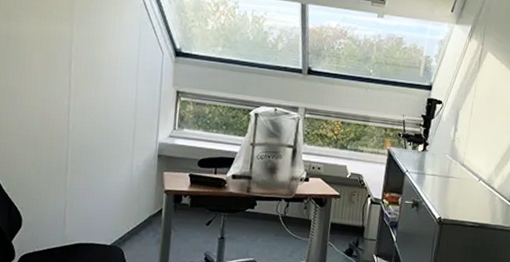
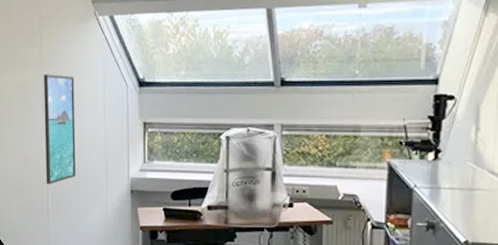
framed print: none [66,29,107,142] -> present [43,74,76,184]

